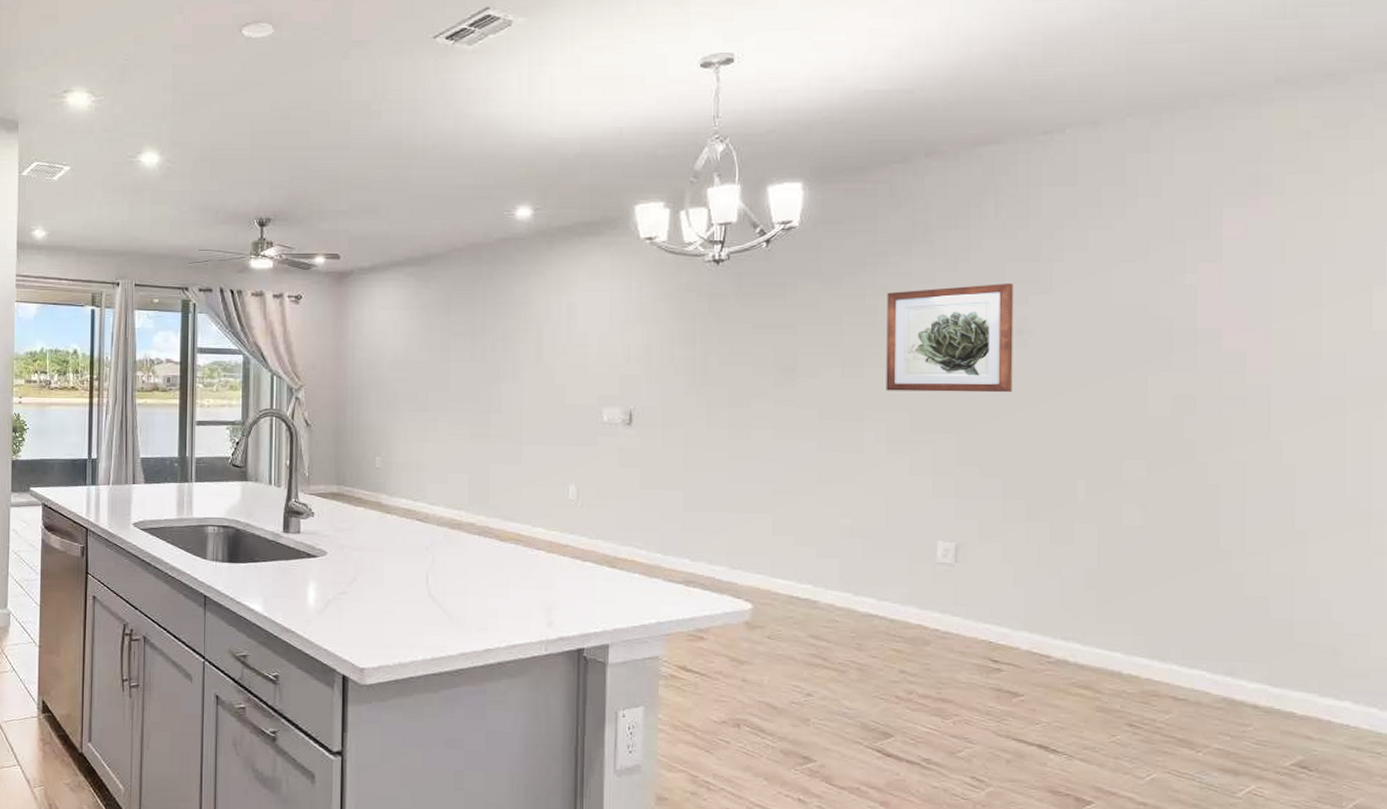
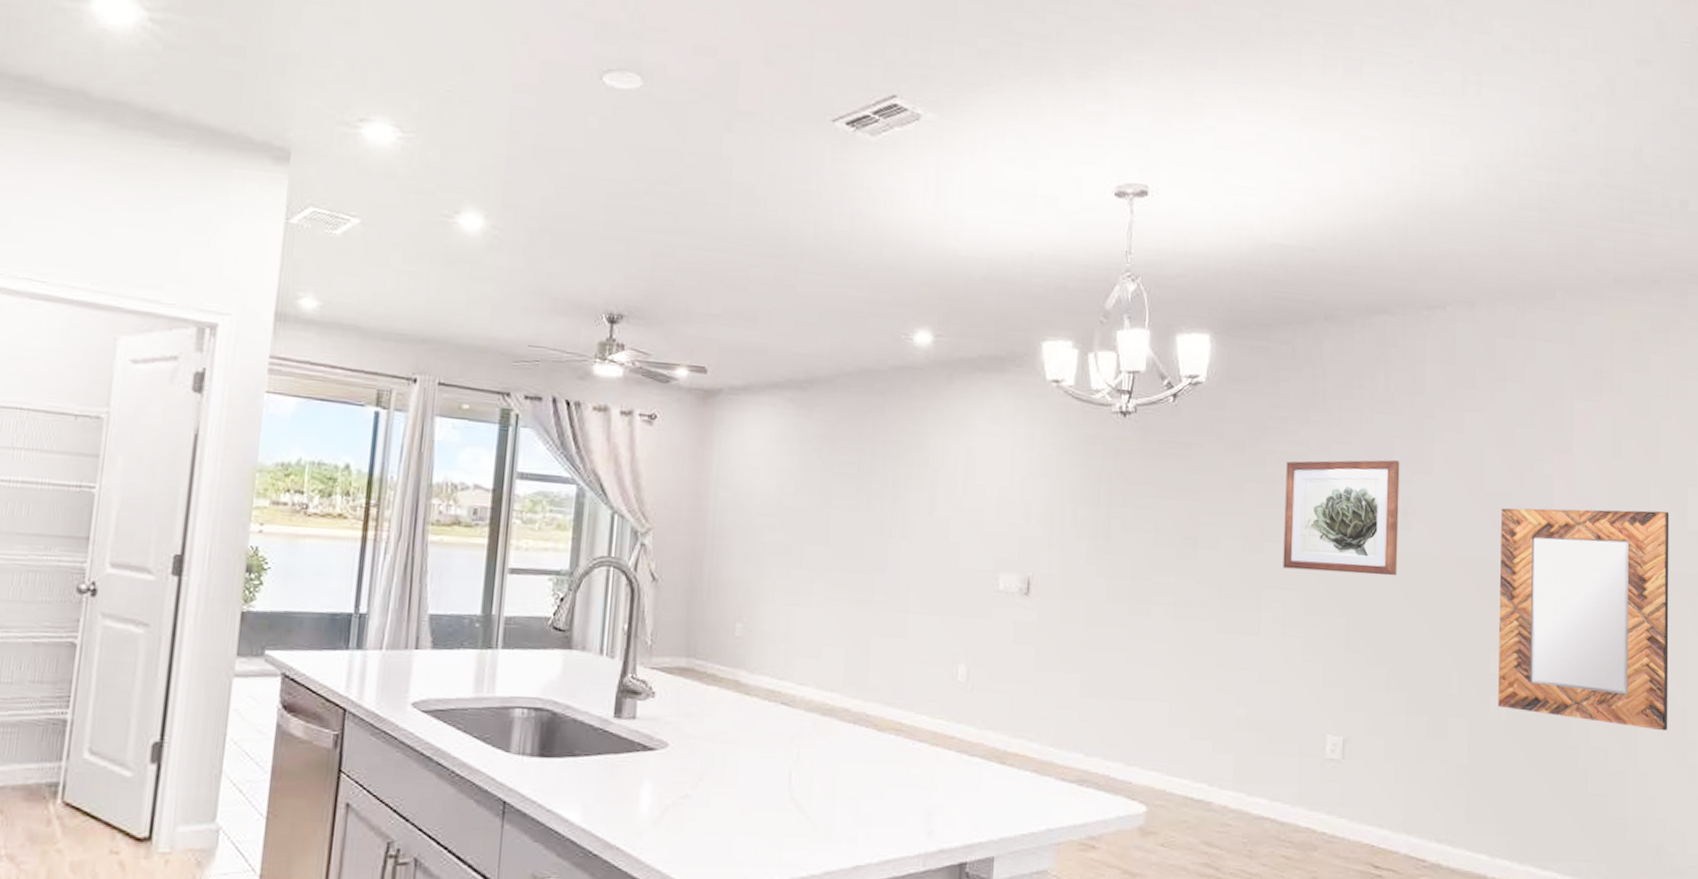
home mirror: none [1133,312,1349,535] -> present [1498,508,1670,731]

